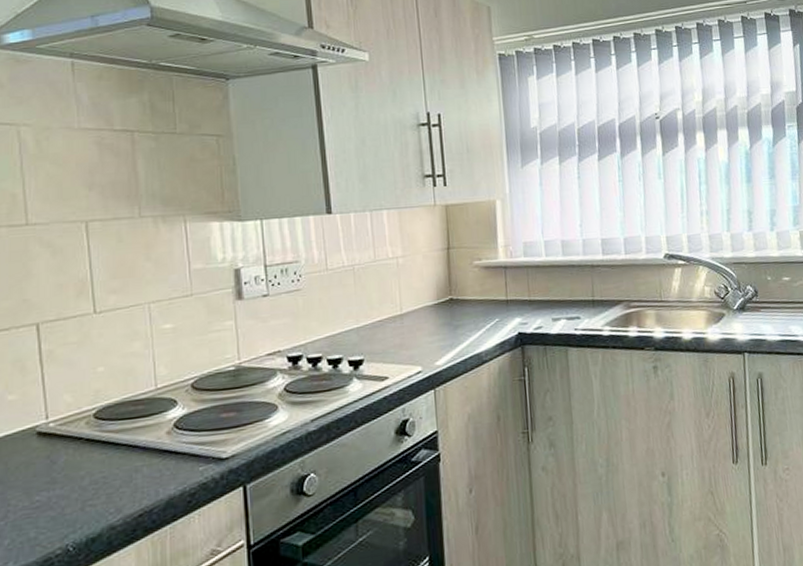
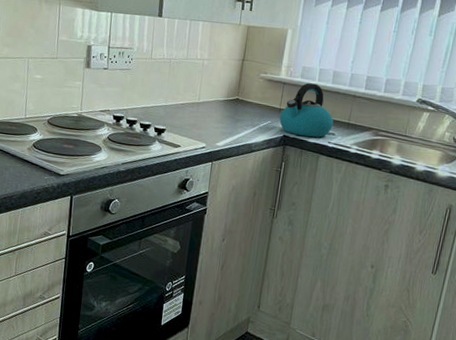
kettle: none [509,260,576,330] -> present [279,83,334,138]

